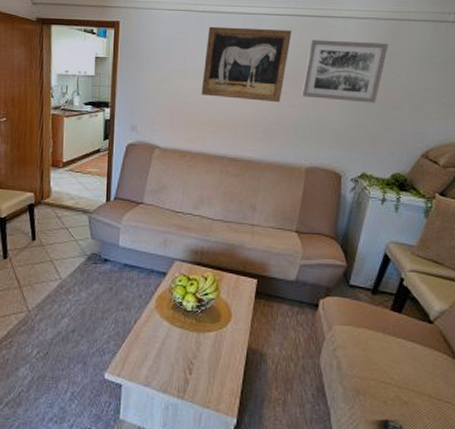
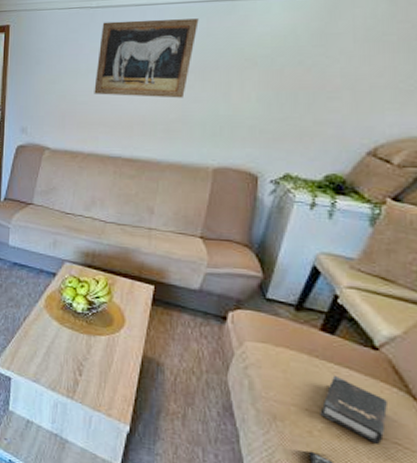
wall art: present [302,39,389,103] -> none [210,23,325,94]
hardback book: none [392,348,440,405] -> present [320,375,387,444]

